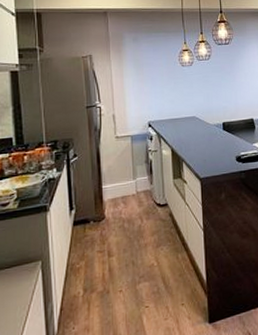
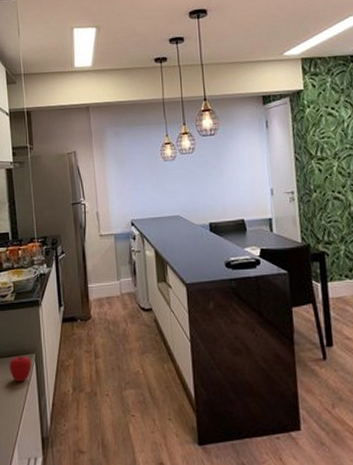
apple: none [9,264,37,293] -> present [9,356,32,383]

